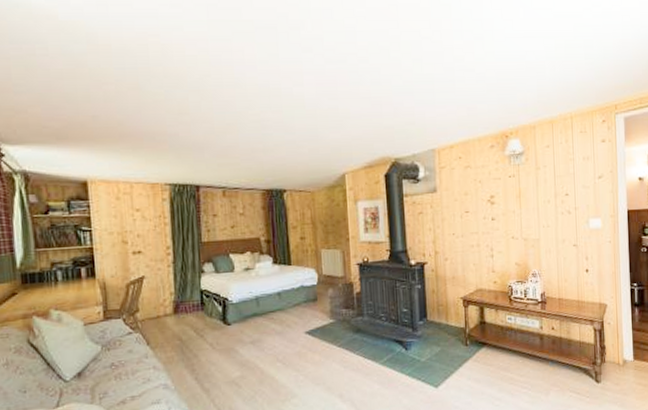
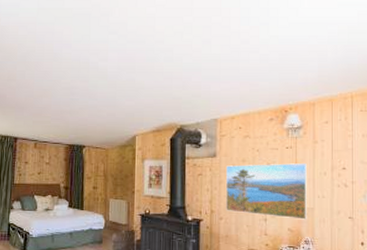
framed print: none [448,192,534,252] -> present [226,163,308,220]

